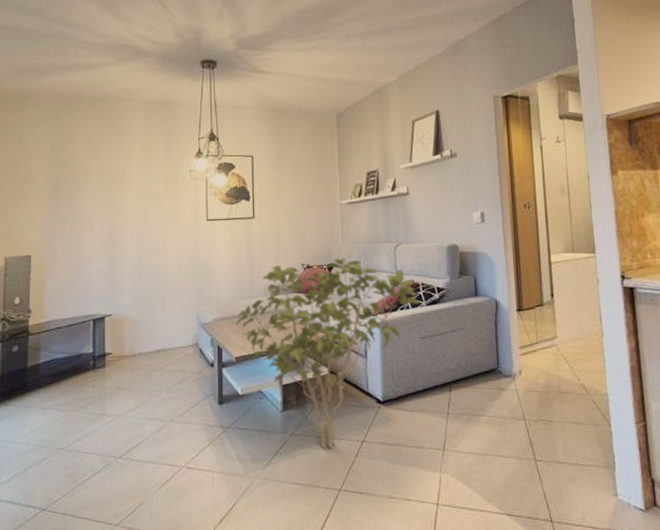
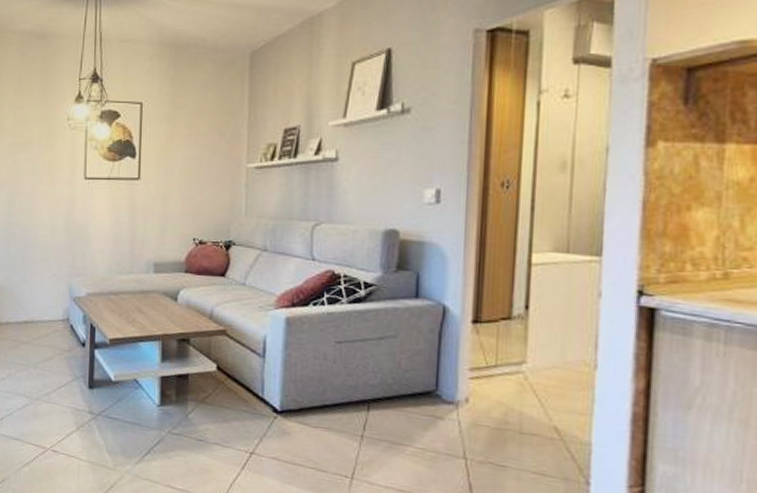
shrub: present [236,257,419,449] -> none [112,234,338,456]

